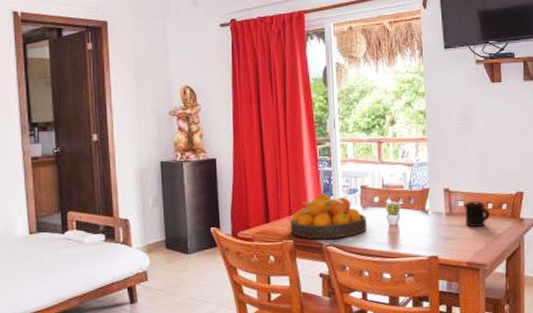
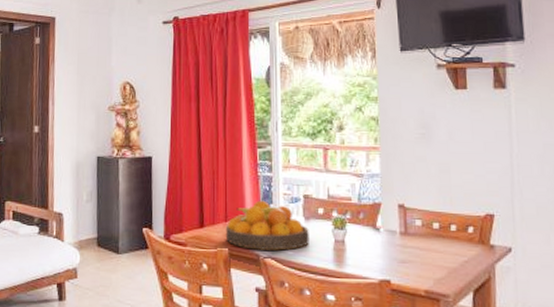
mug: present [465,201,490,227] -> none [423,221,453,251]

